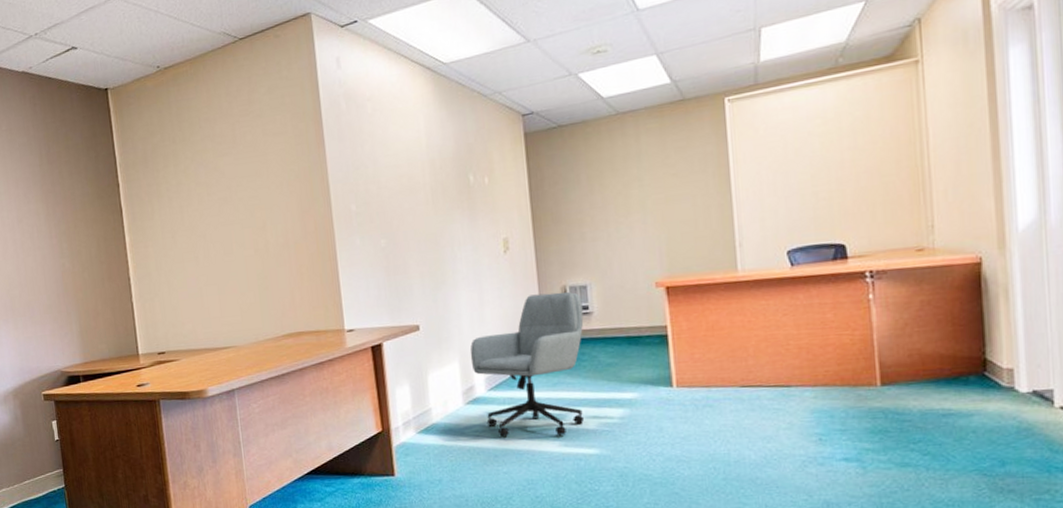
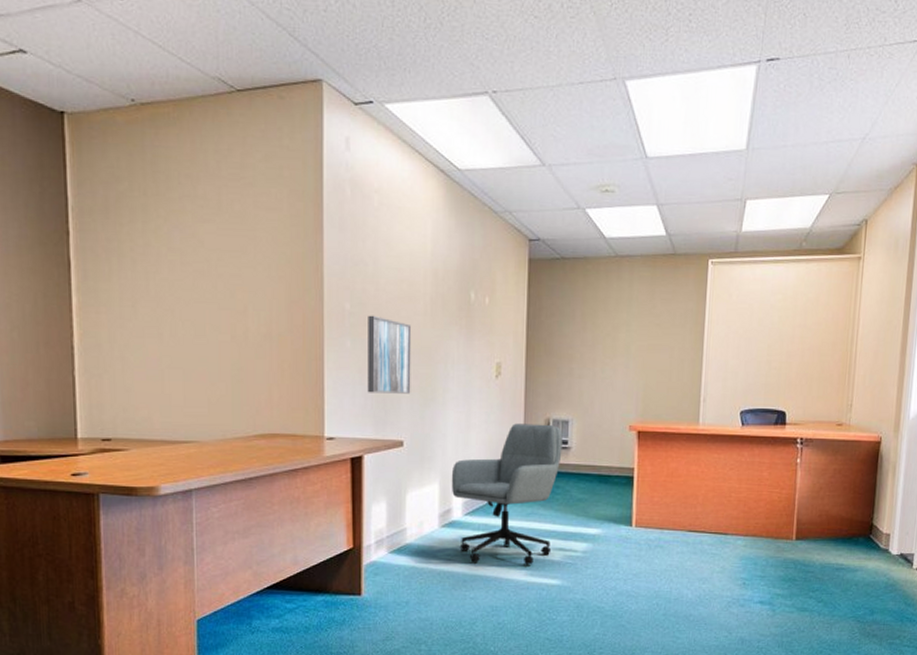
wall art: none [373,211,421,284] -> present [367,315,412,394]

